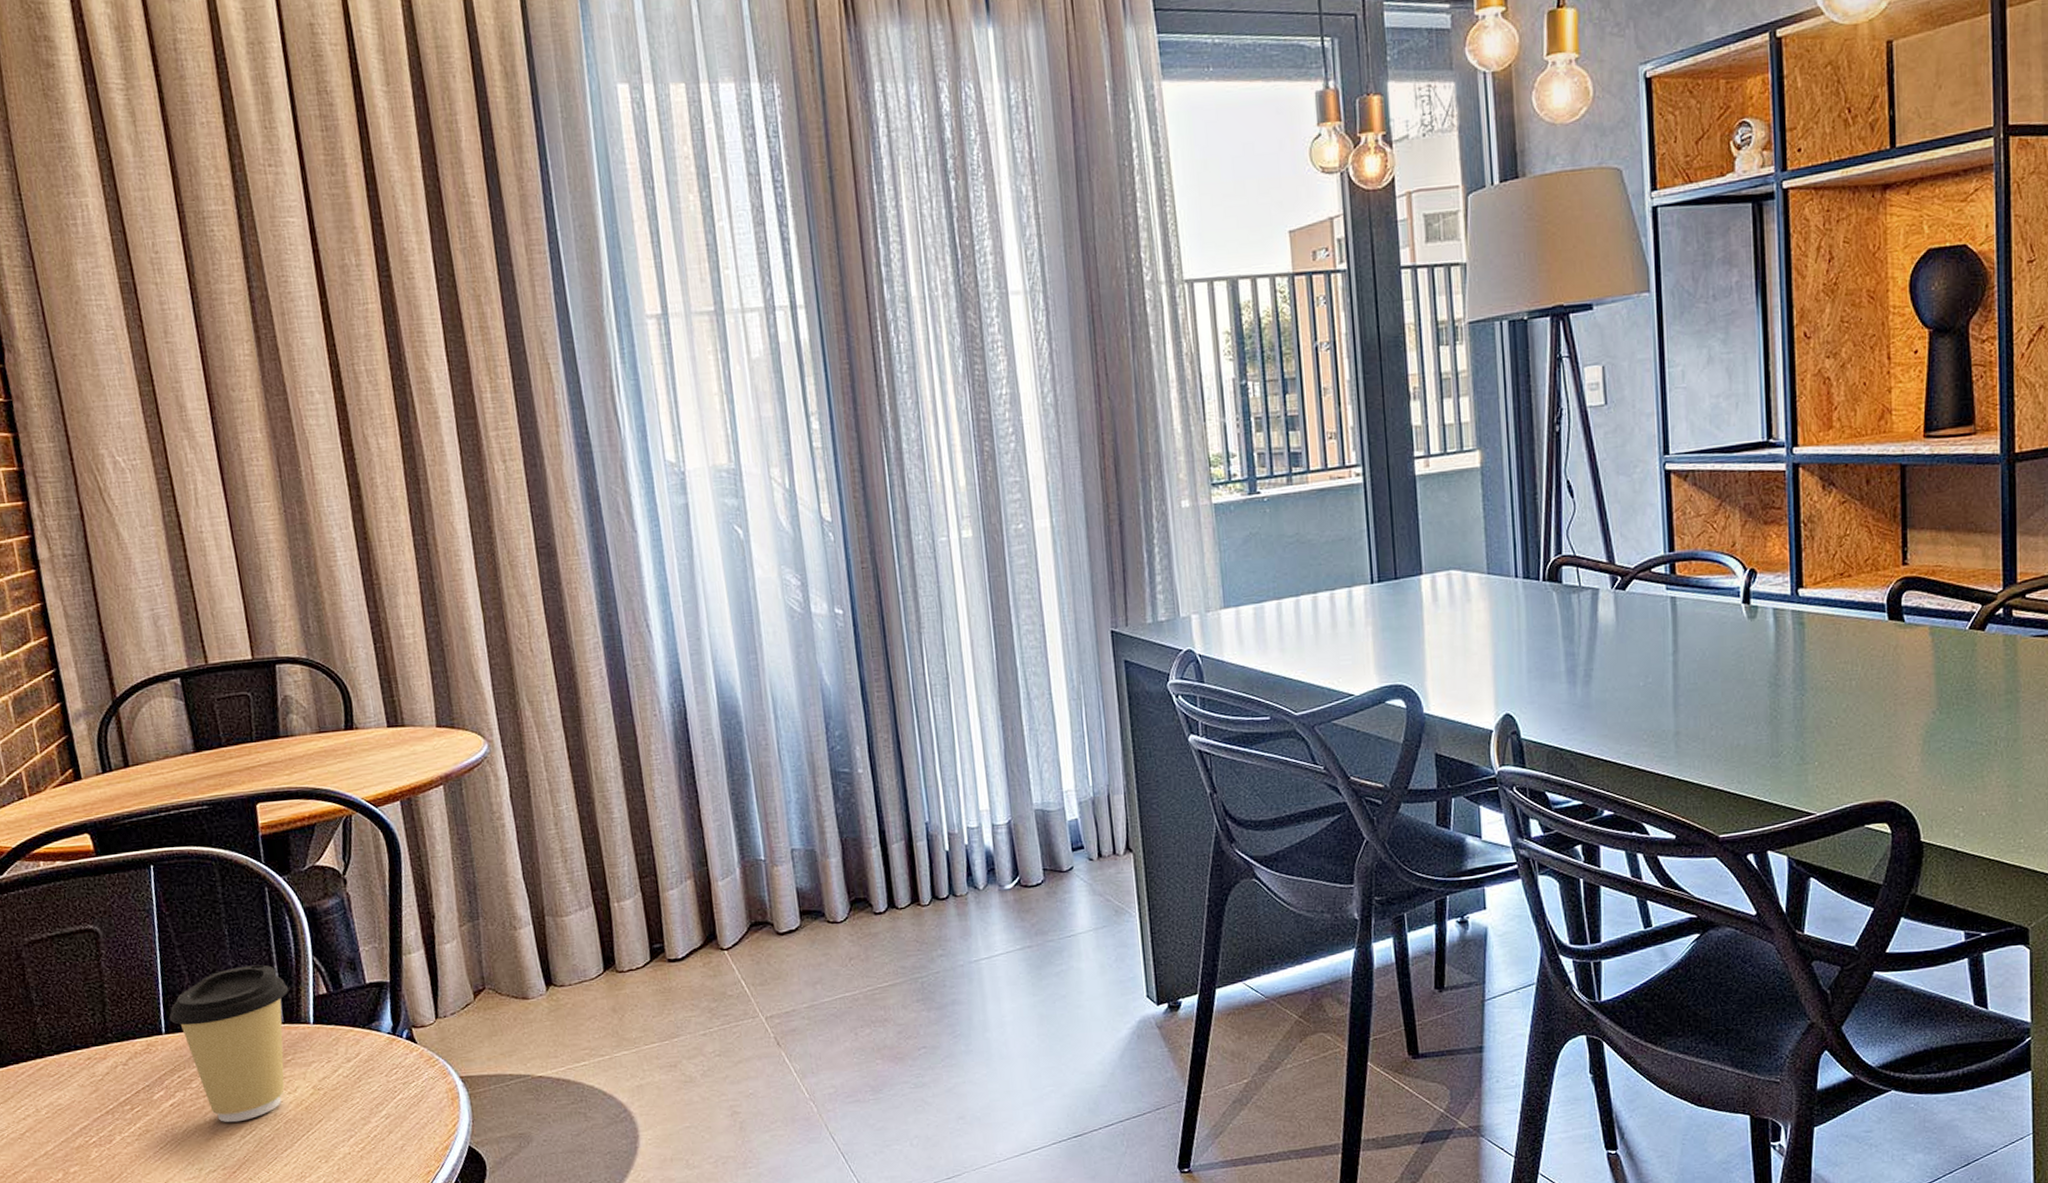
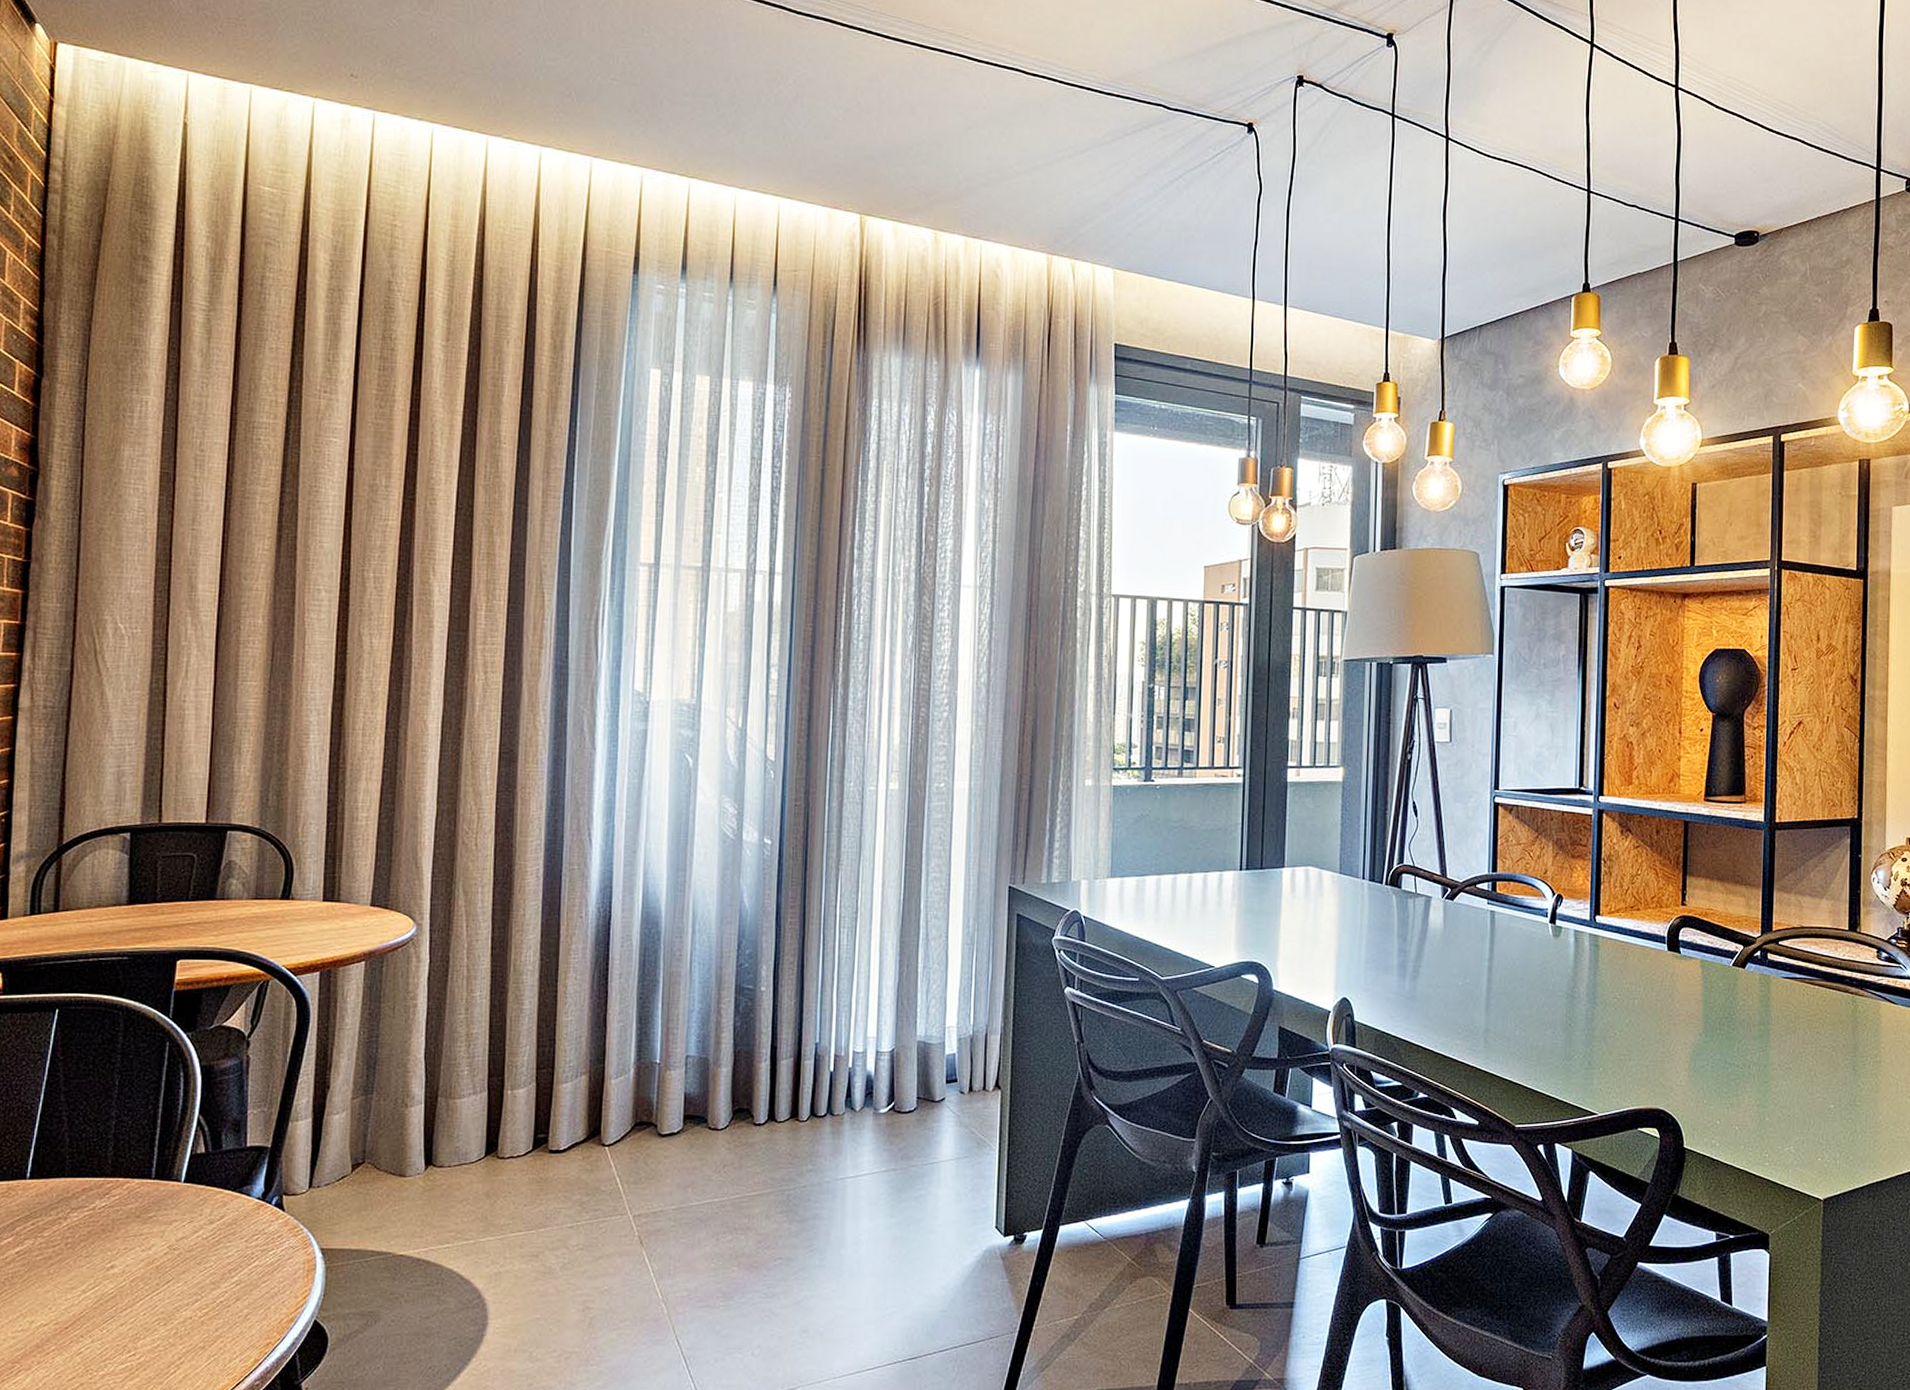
coffee cup: present [169,964,289,1123] -> none [37,1118,168,1276]

